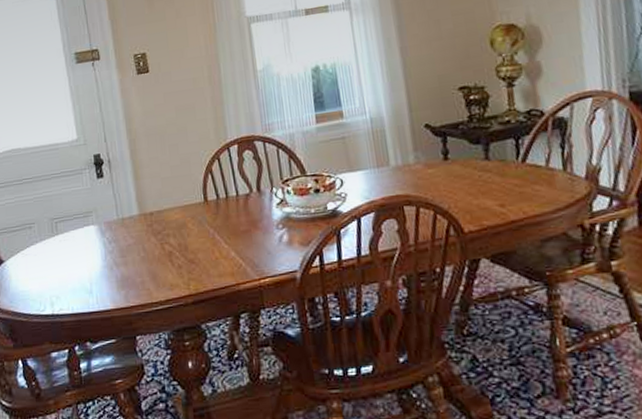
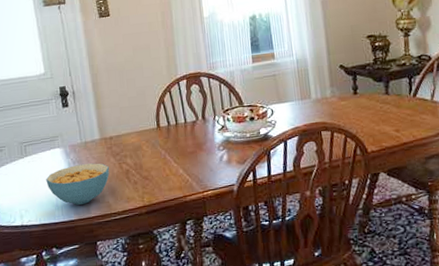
cereal bowl: none [79,243,150,292] -> present [46,163,109,205]

